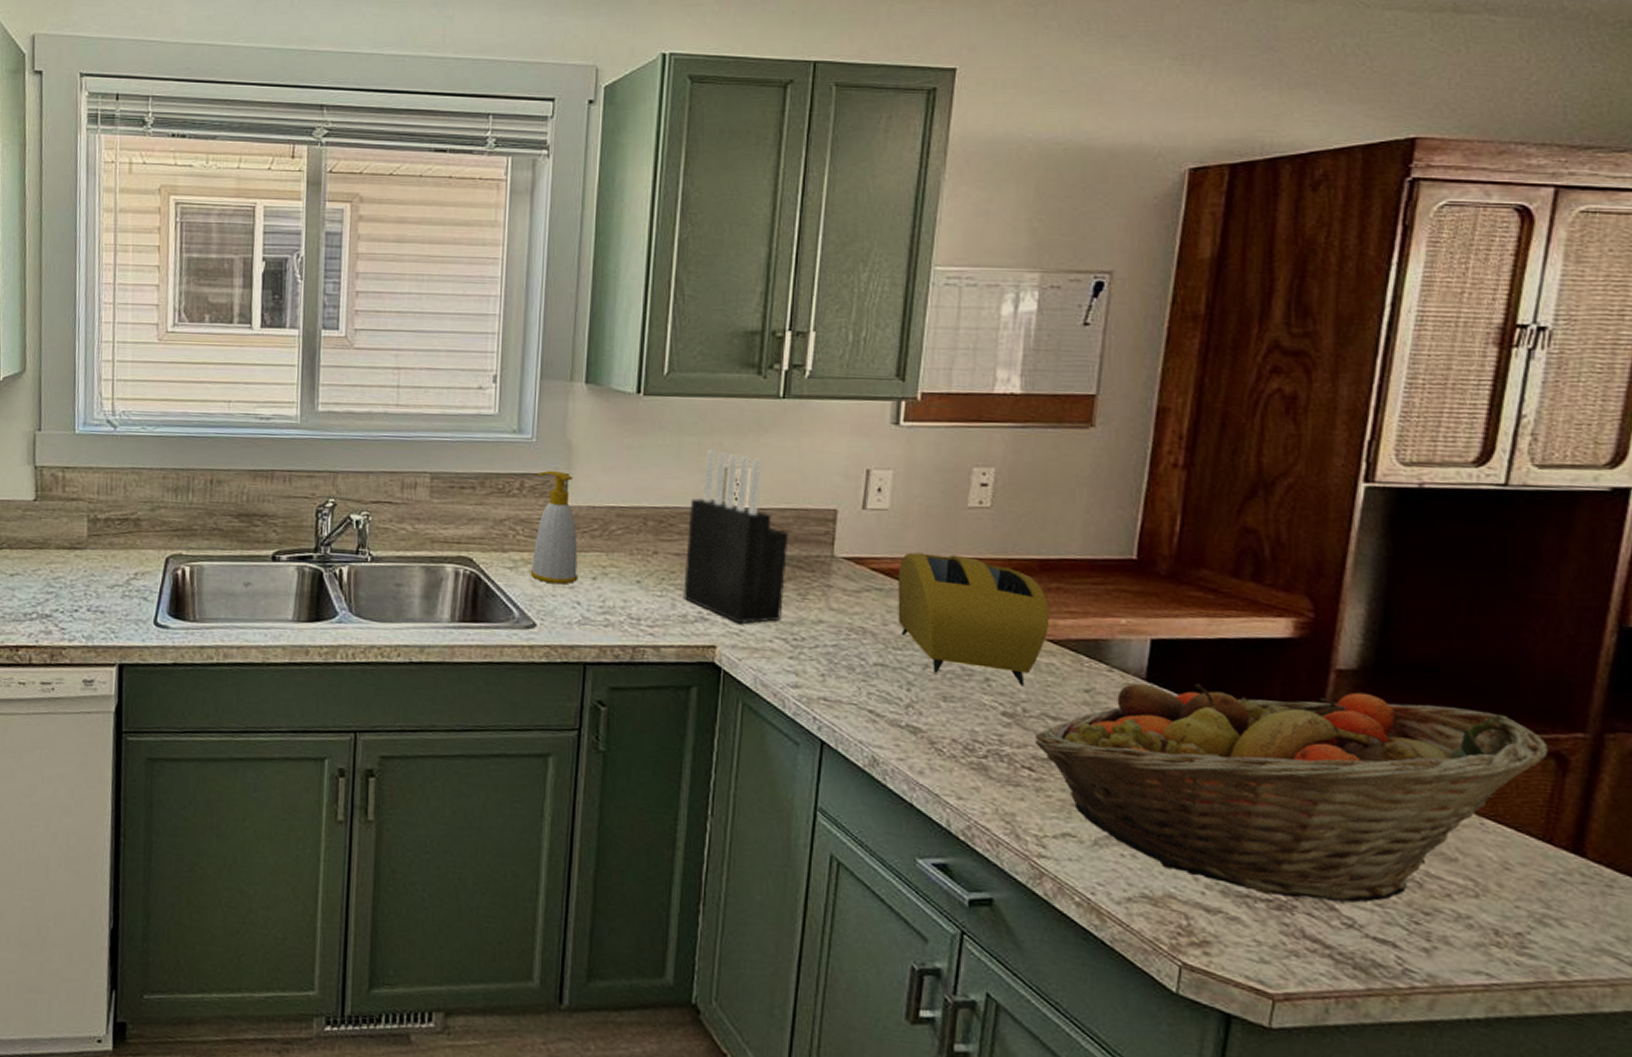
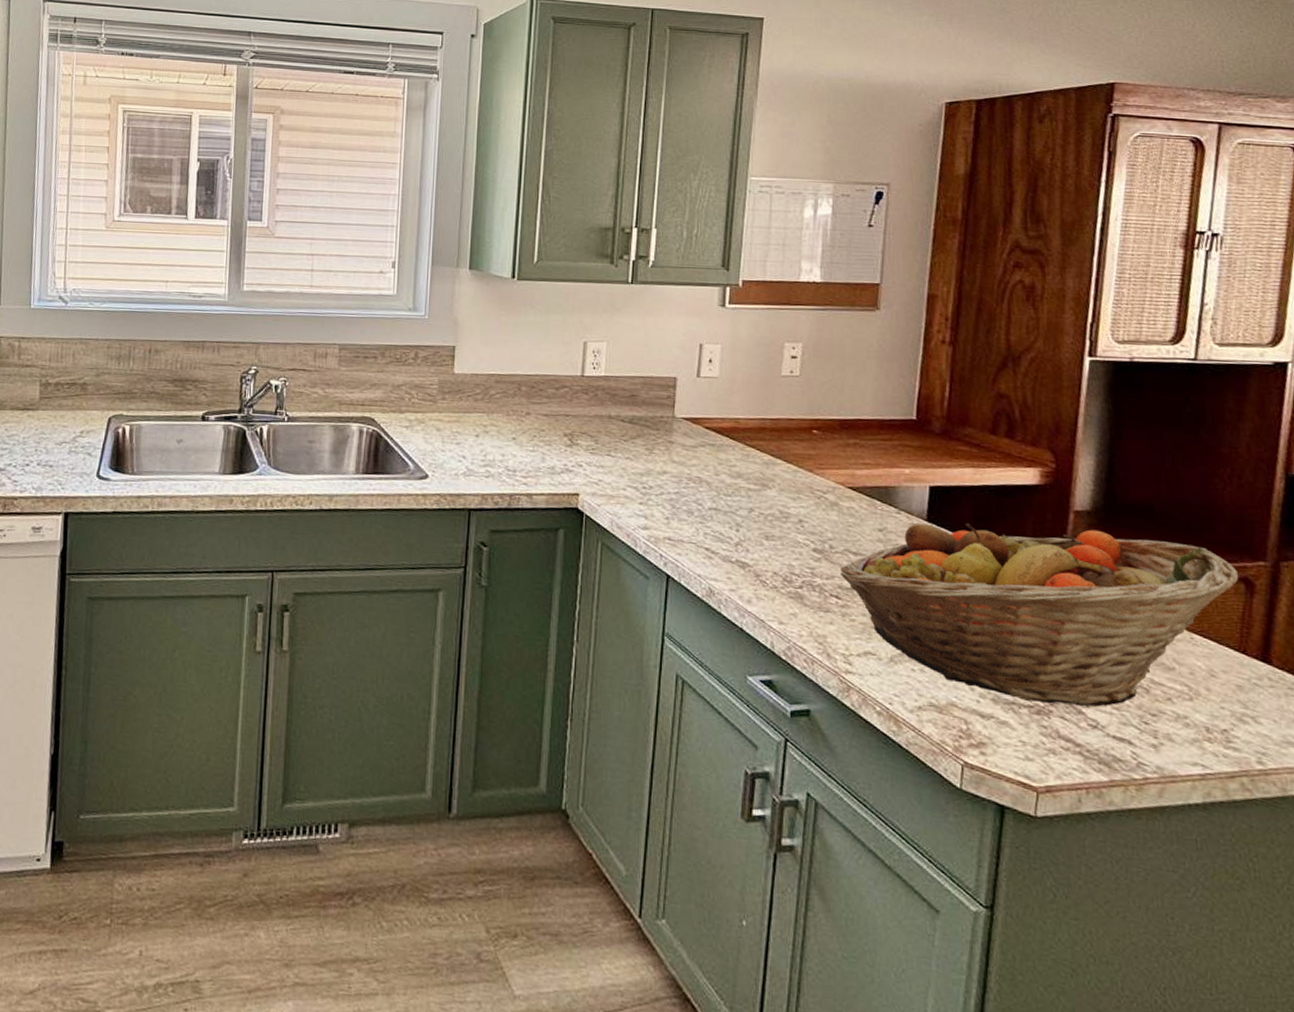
soap bottle: present [530,470,578,585] -> none [423,343,464,441]
knife block: present [683,448,789,625] -> none [551,325,638,475]
toaster: present [898,552,1050,687] -> none [727,413,849,527]

